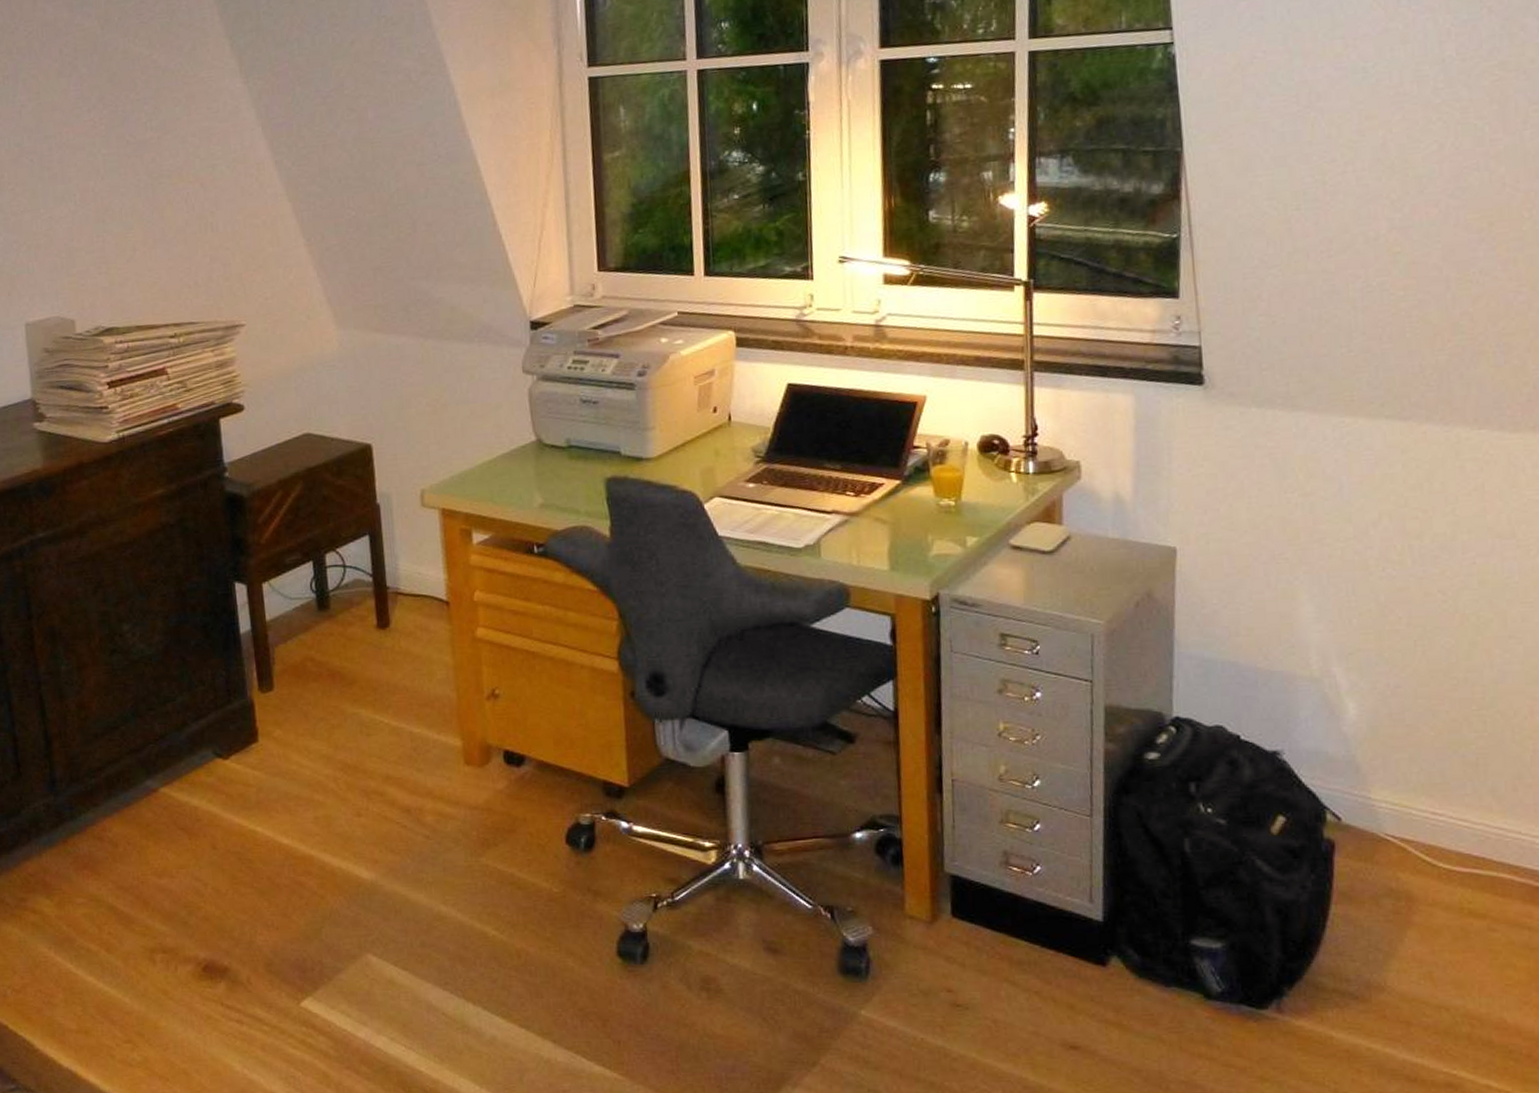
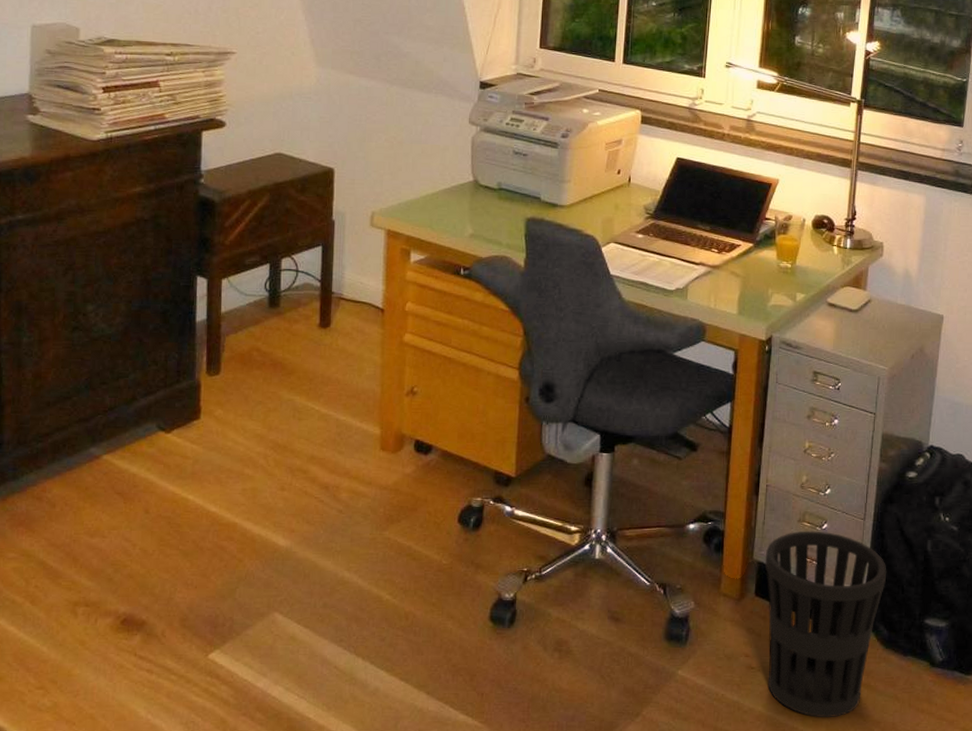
wastebasket: none [960,833,1131,1065] -> present [765,531,887,717]

